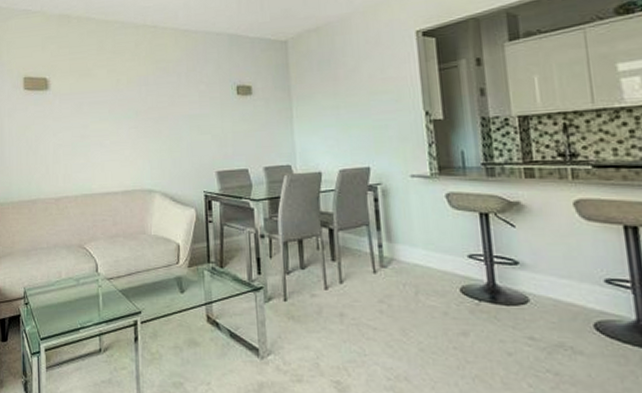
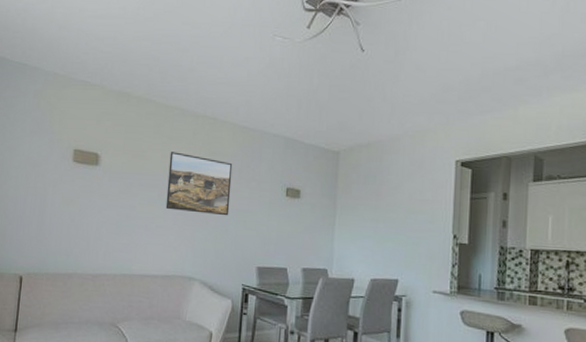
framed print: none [115,65,181,125] -> present [165,152,233,216]

